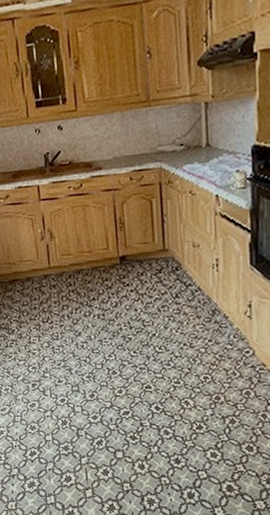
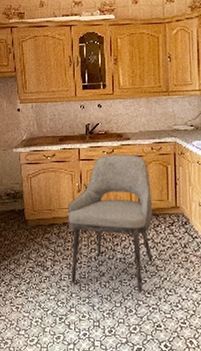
dining chair: none [30,188,138,353] -> present [67,154,153,293]

